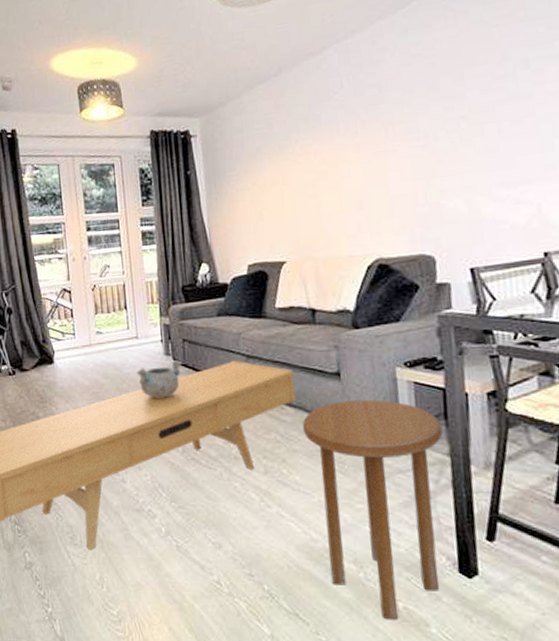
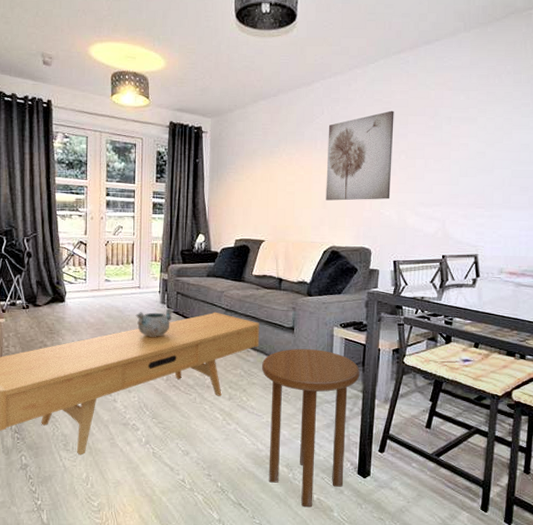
wall art: none [352,65,453,199] -> present [326,110,394,201]

